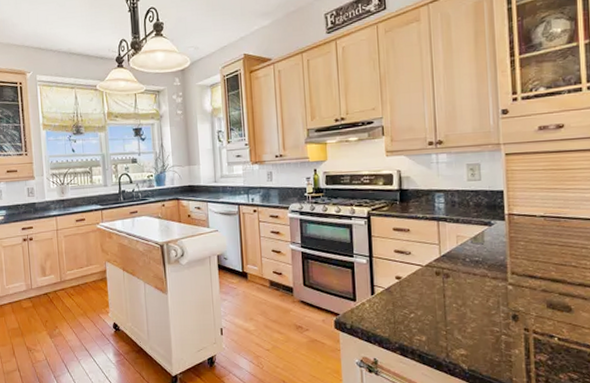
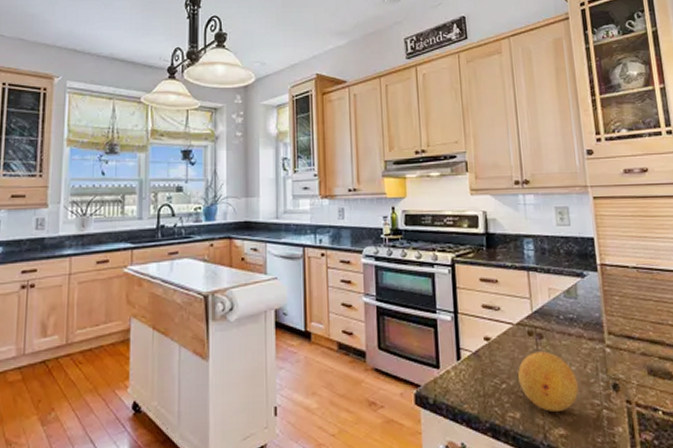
fruit: none [425,288,480,337] -> present [518,351,578,413]

